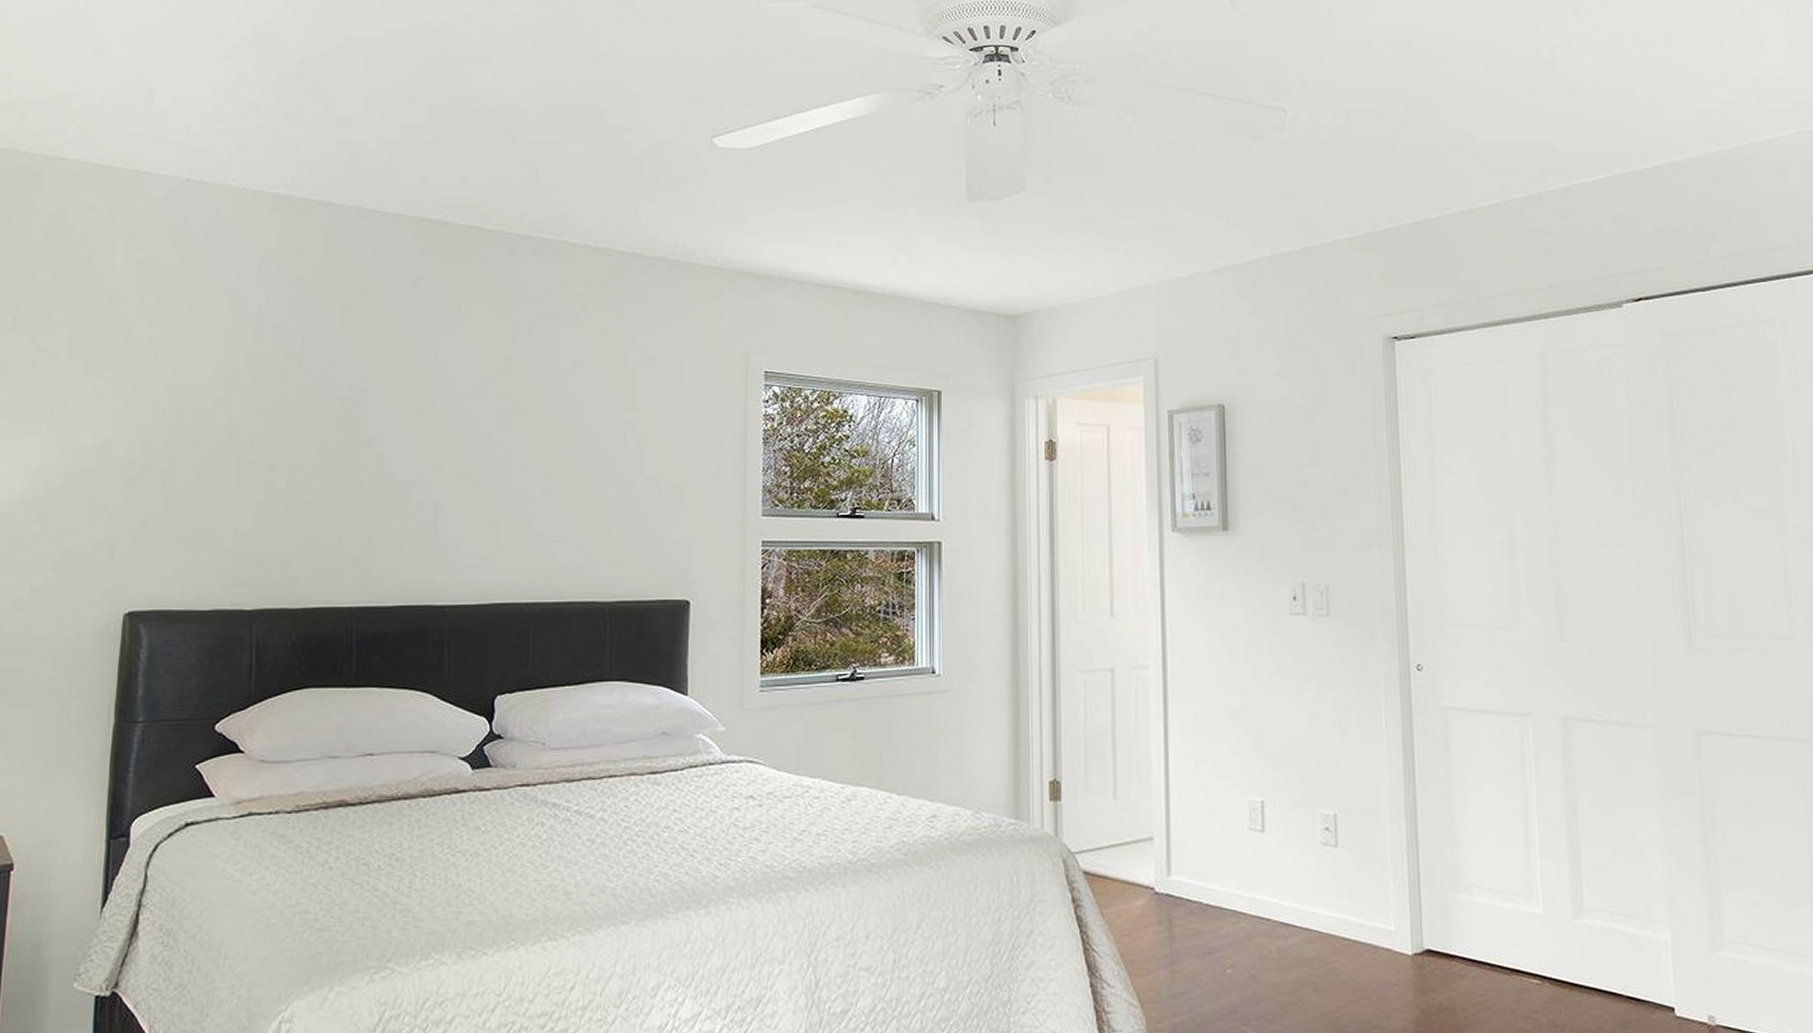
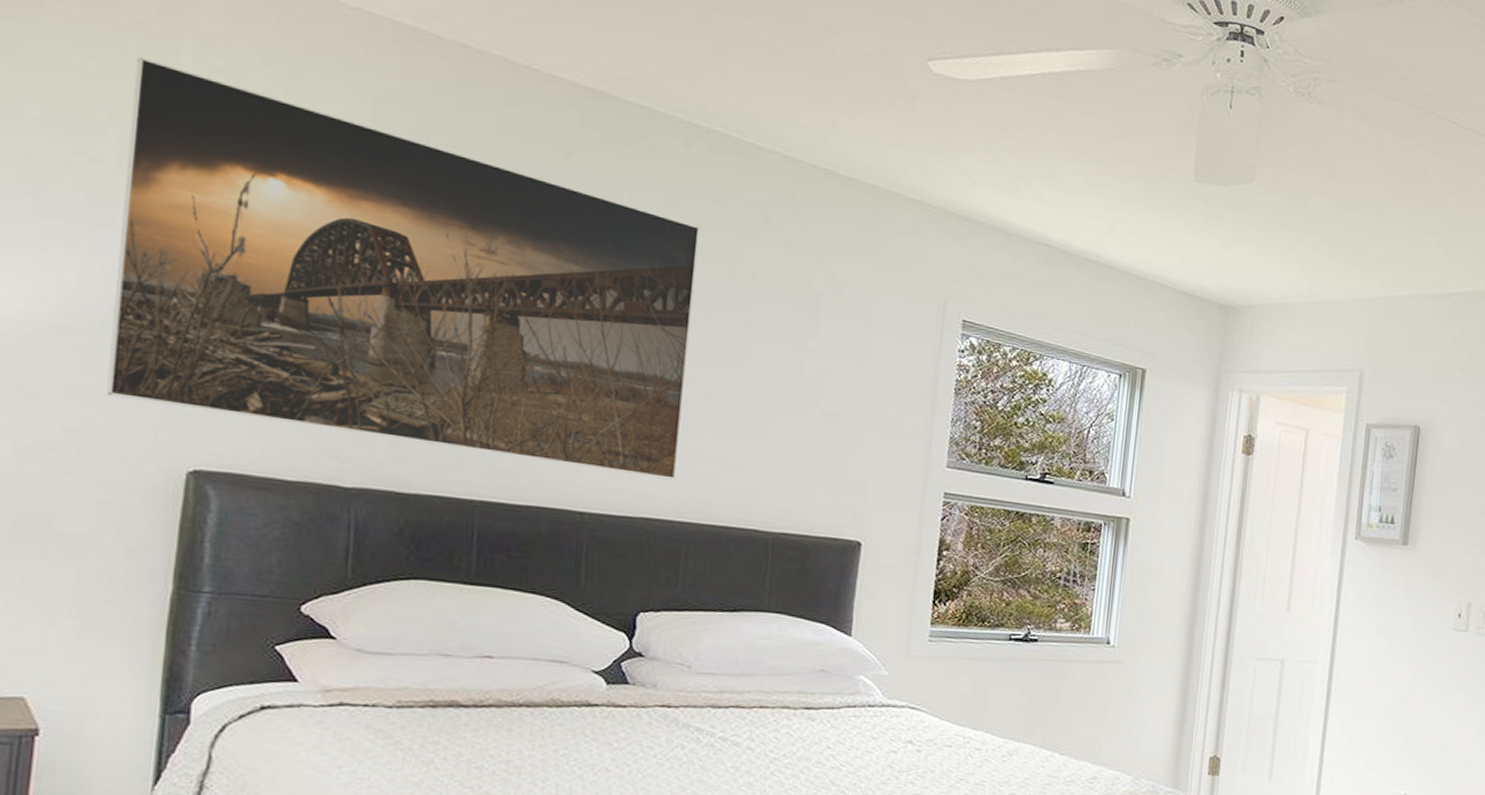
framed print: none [62,262,528,564] -> present [106,56,701,480]

